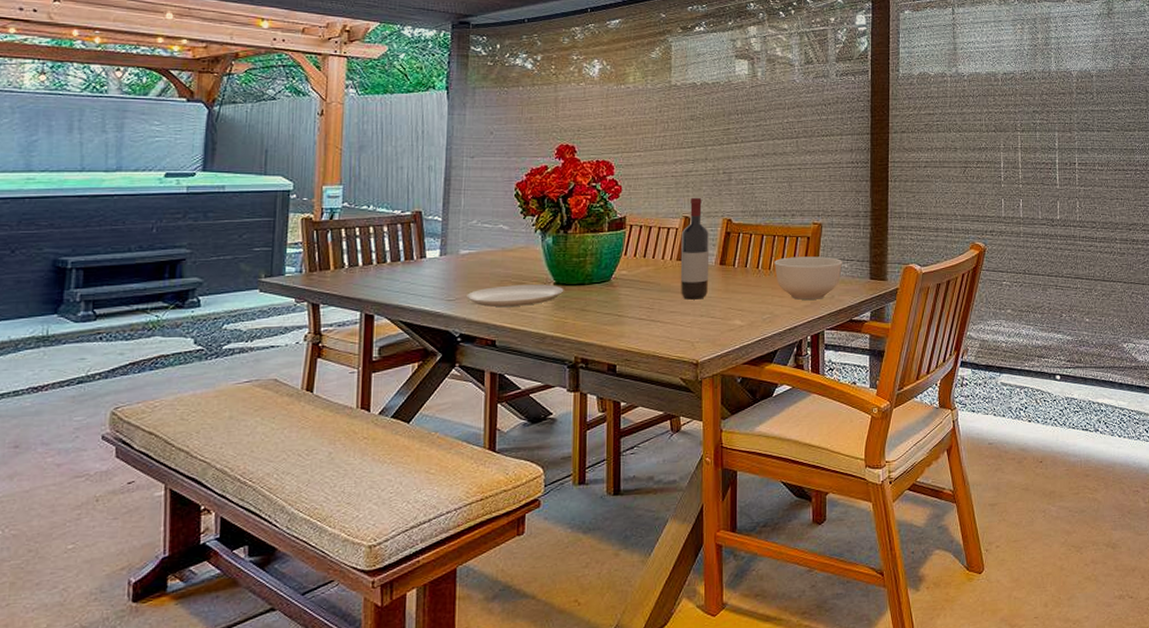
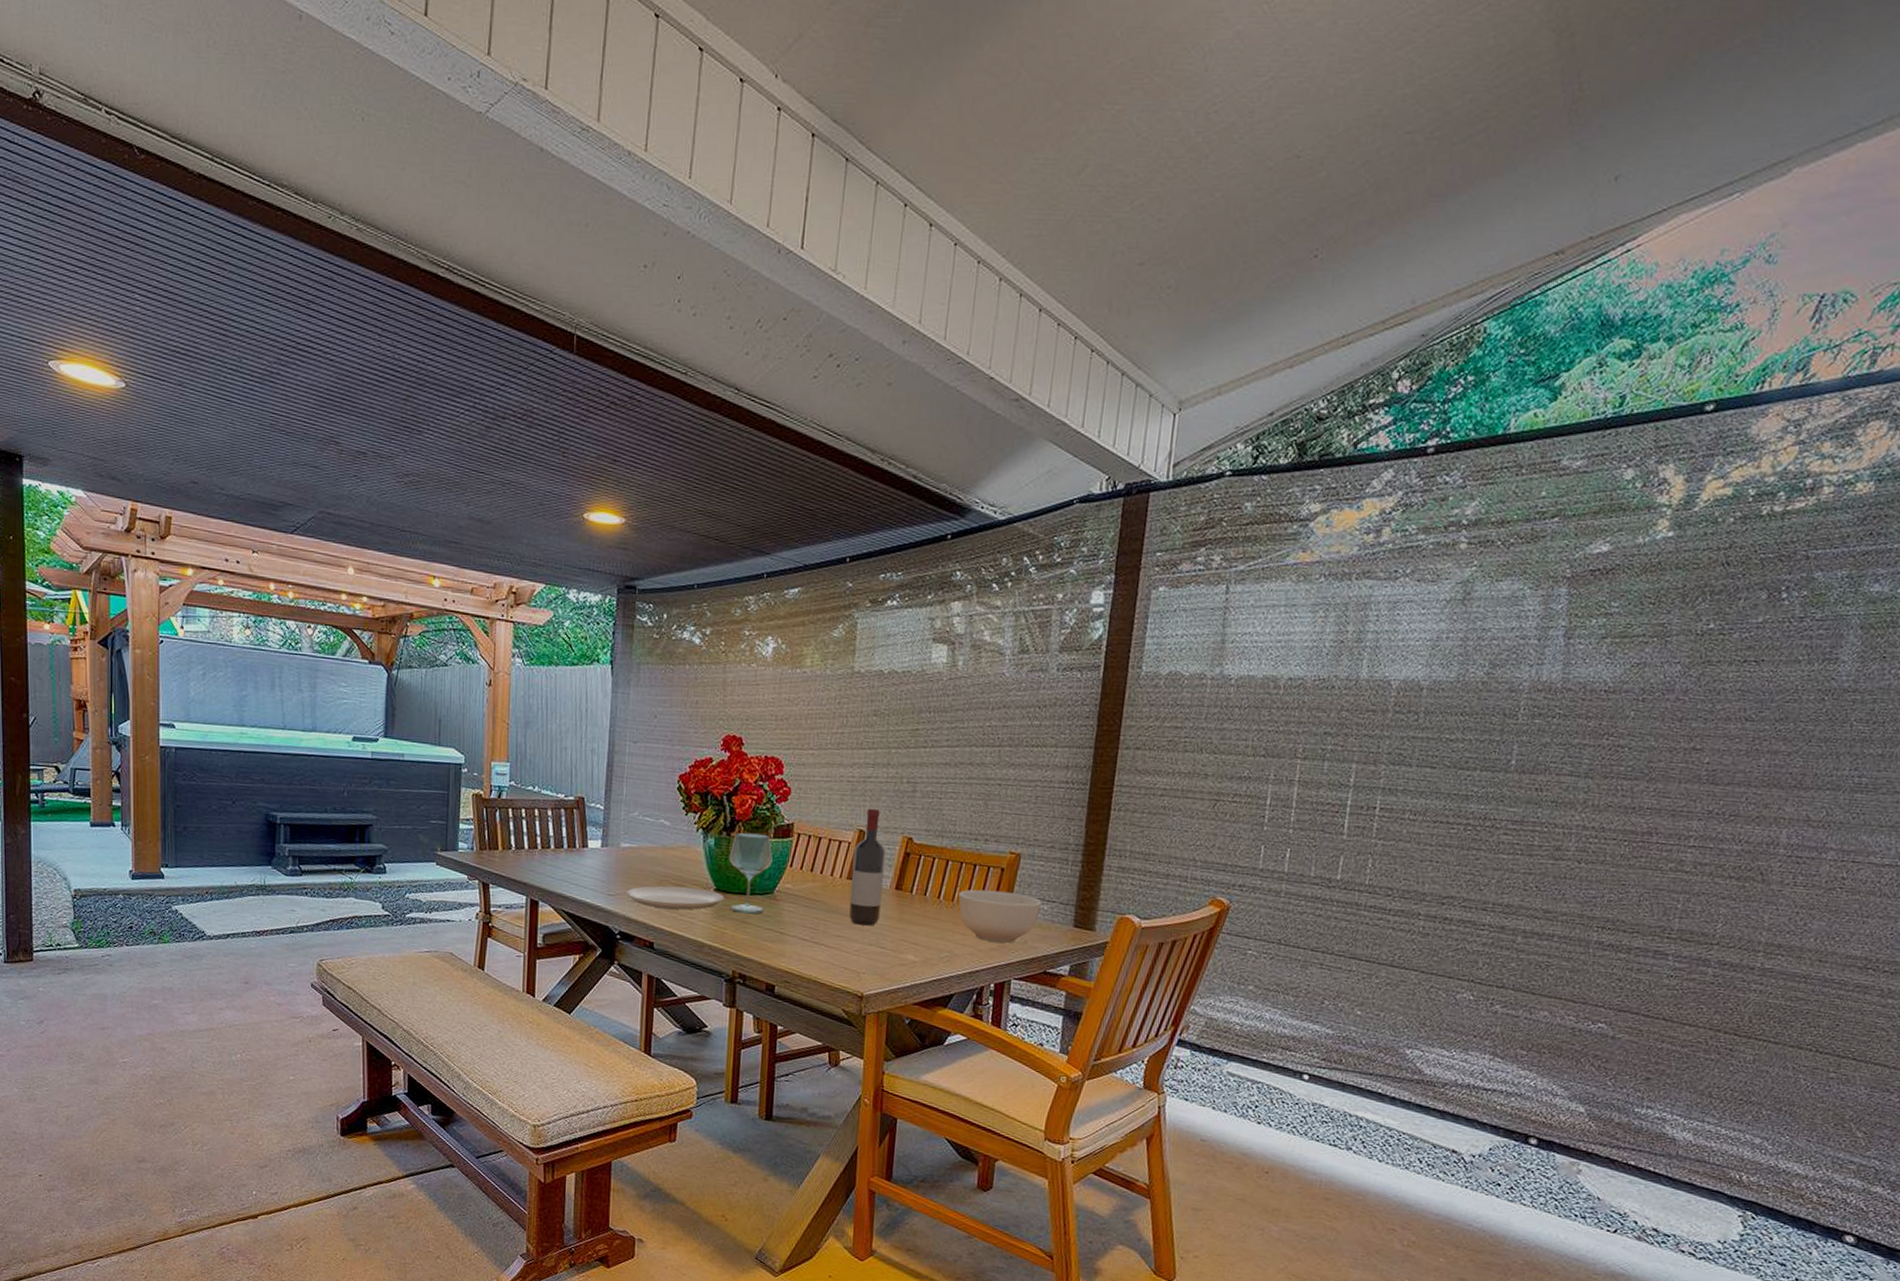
wine glass: none [567,229,608,302] -> present [729,832,773,914]

